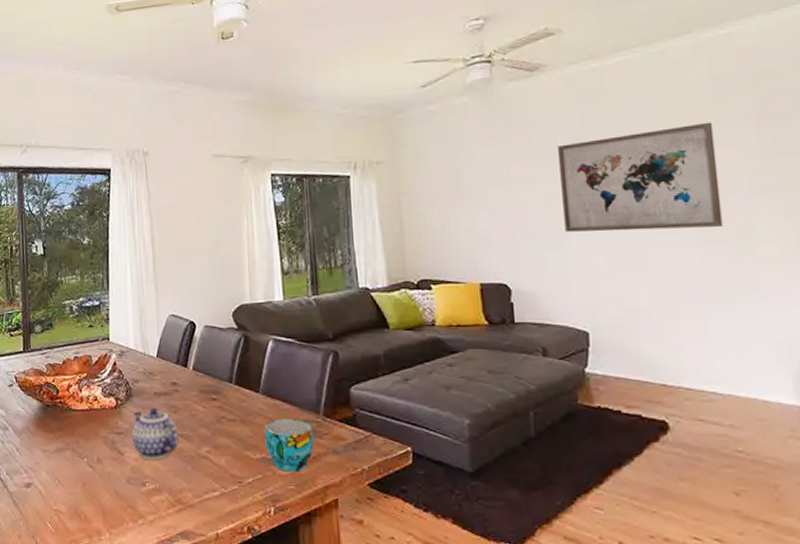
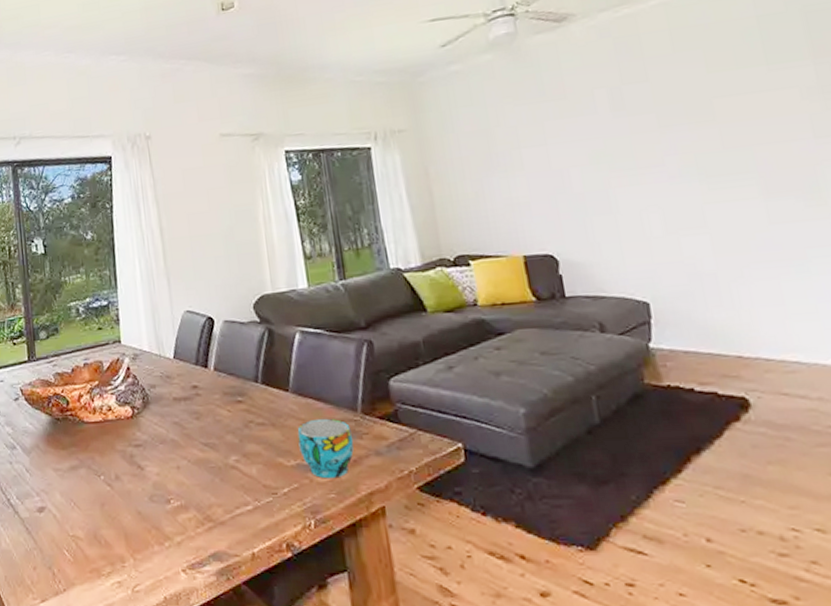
teapot: present [131,407,179,460] -> none [151,414,204,474]
wall art: present [558,122,724,232] -> none [595,63,788,194]

